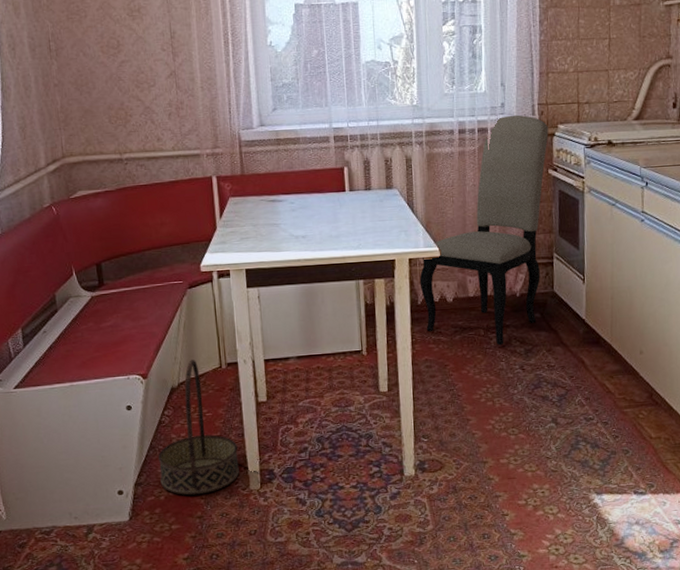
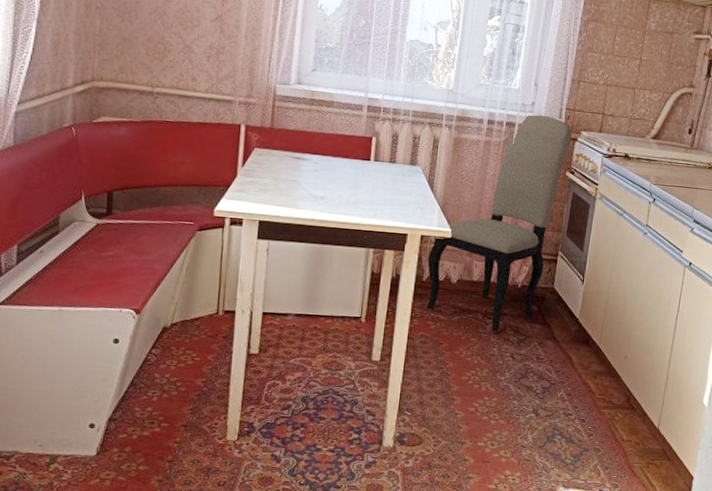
basket: present [157,359,239,495] -> none [135,301,221,439]

